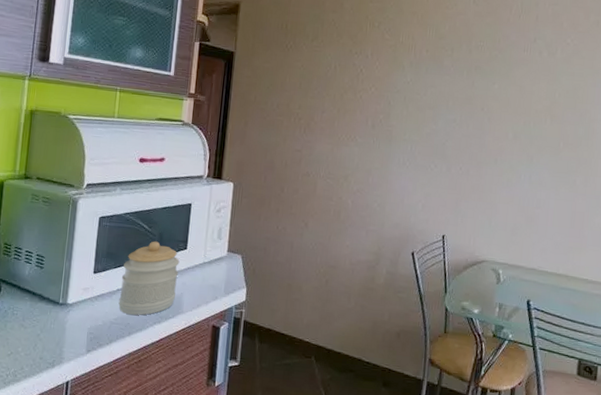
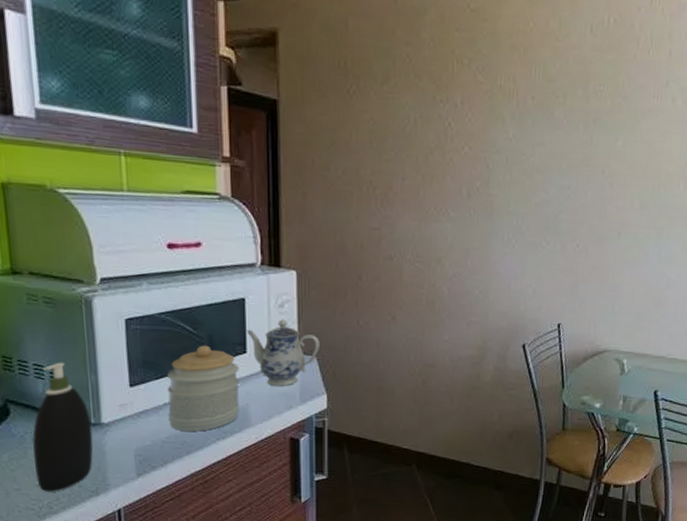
soap dispenser: none [9,250,60,362] -> present [31,362,93,492]
teapot: none [188,222,245,279] -> present [245,319,320,386]

